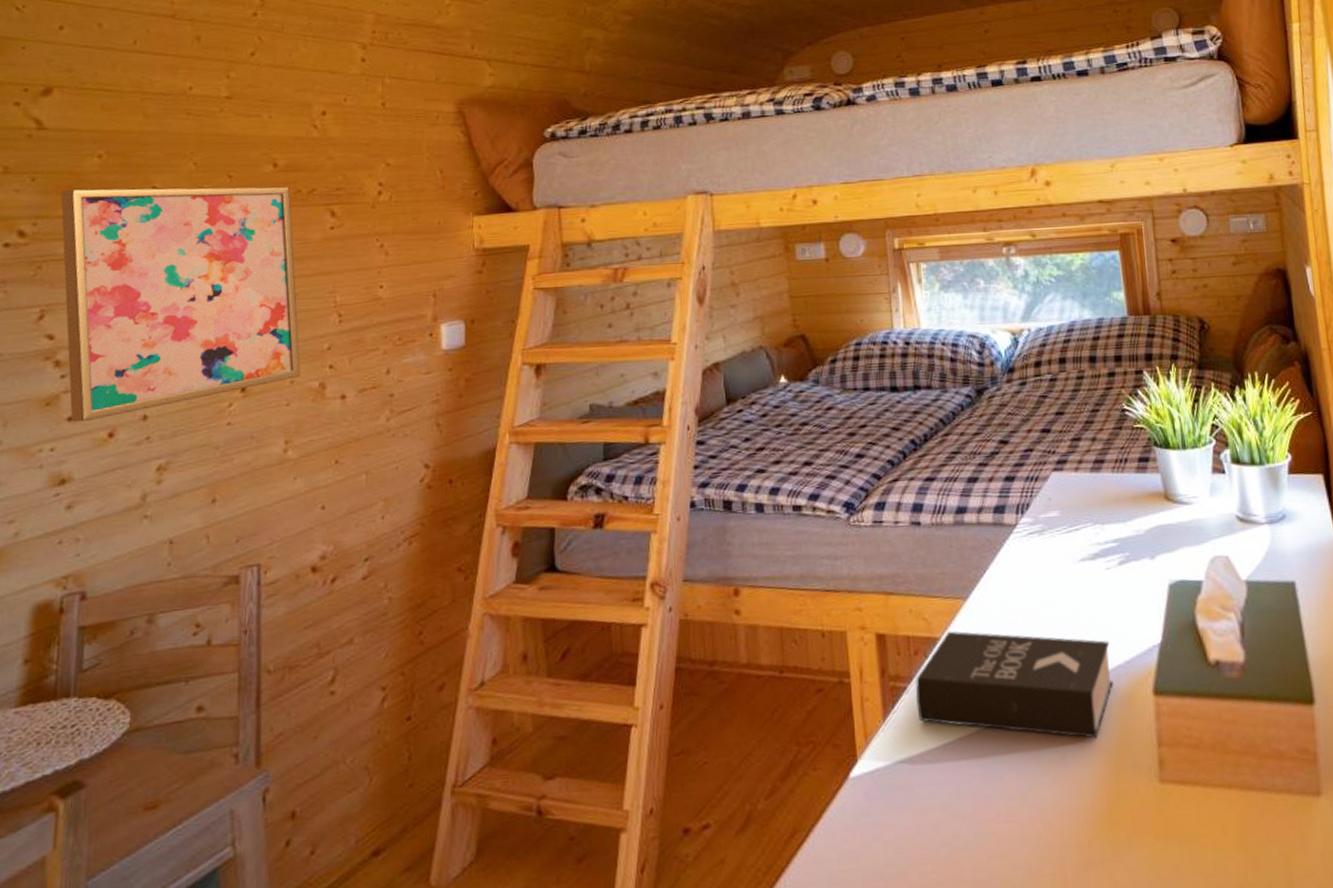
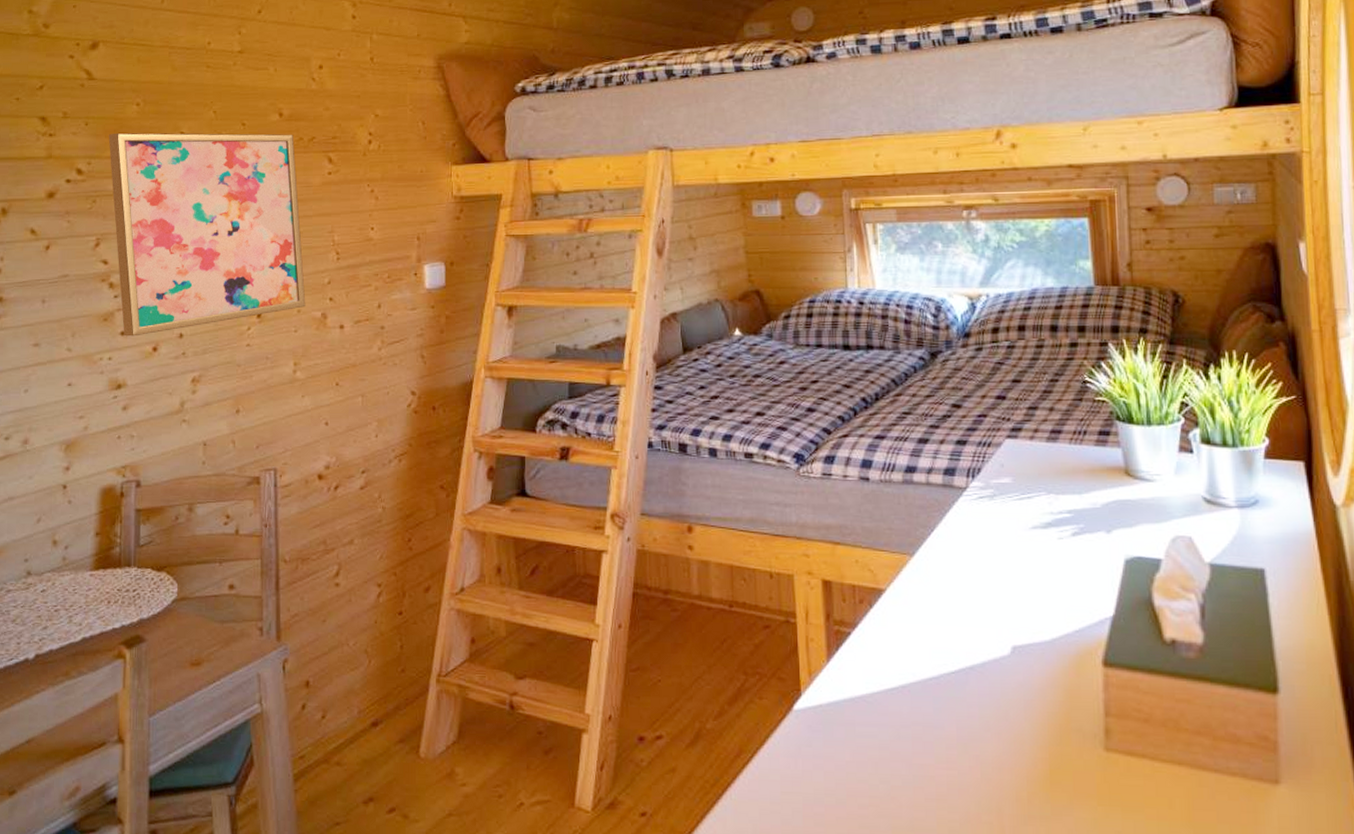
book: present [916,631,1113,739] -> none [860,584,1061,701]

